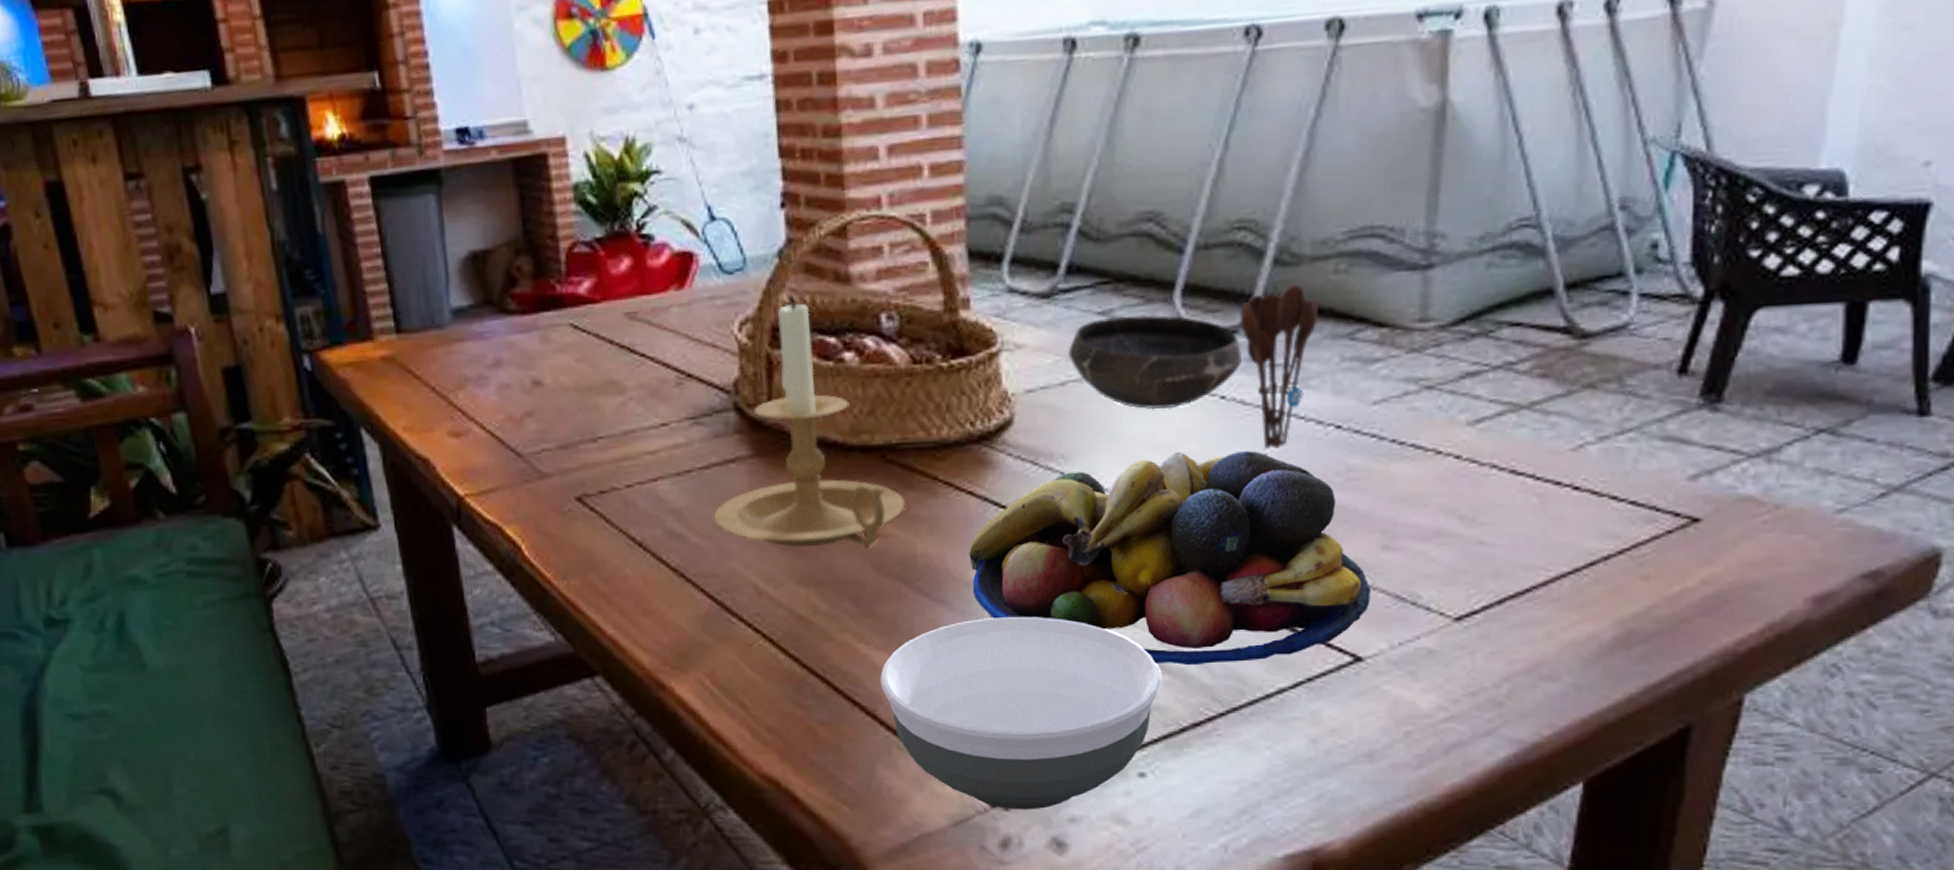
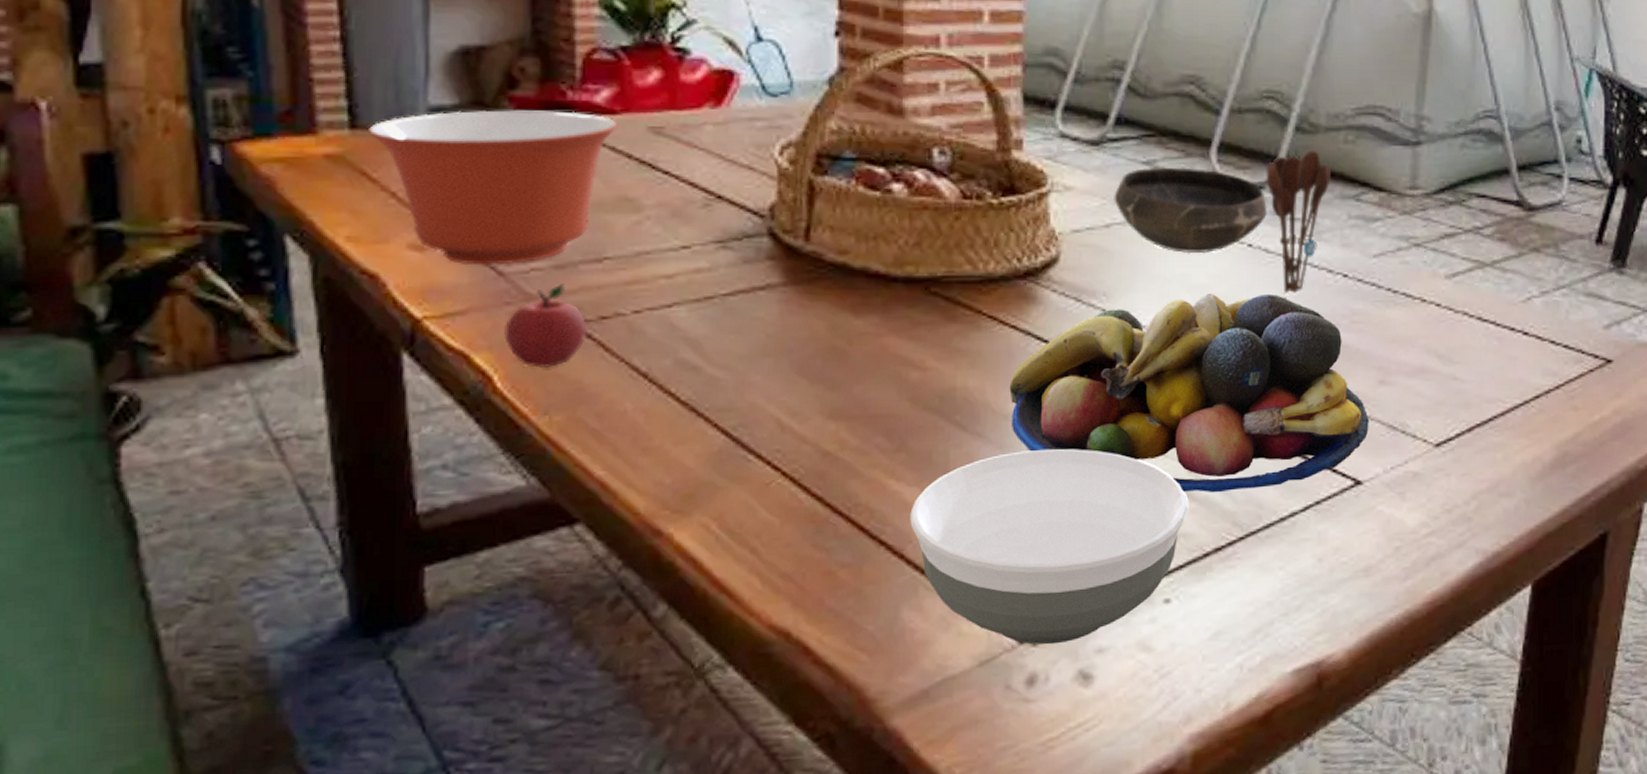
mixing bowl: none [410,303,600,449] -> present [369,110,618,266]
apple: none [526,462,591,539] -> present [504,284,588,369]
candle holder: present [713,294,905,548] -> none [735,122,947,380]

